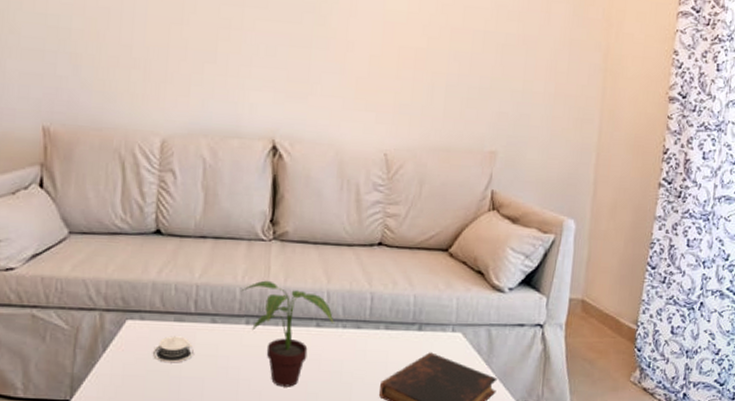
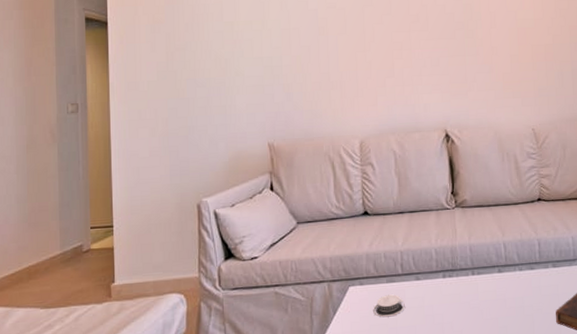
potted plant: present [240,280,334,387] -> none [435,240,512,325]

